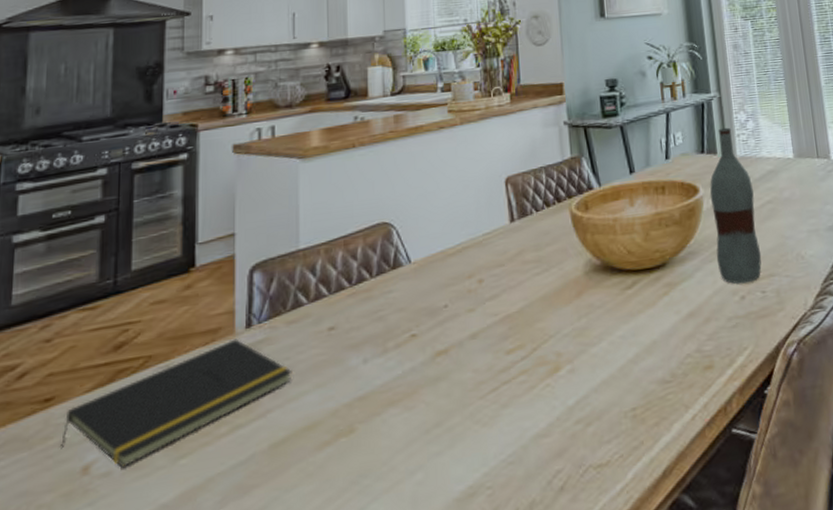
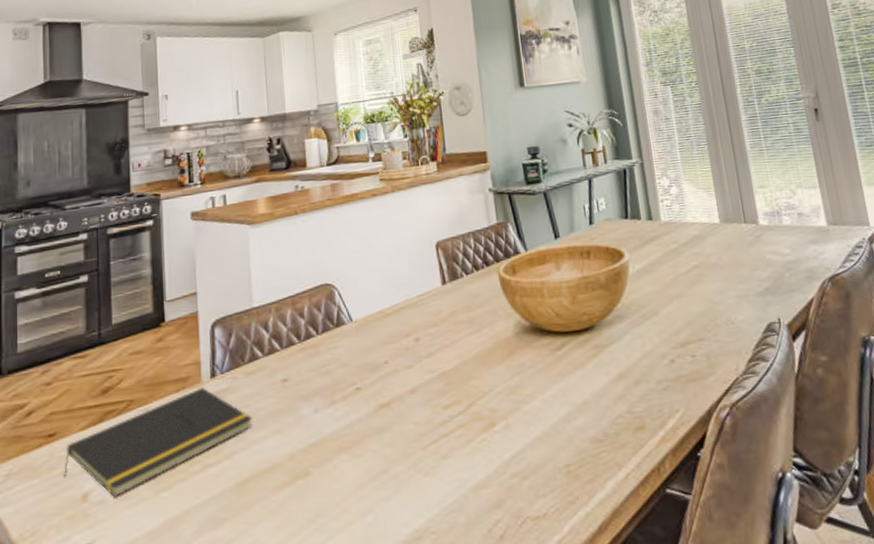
bottle: present [709,127,762,284] -> none [635,193,691,348]

